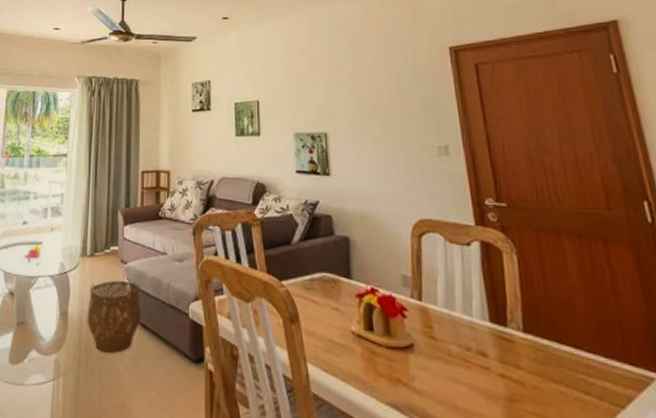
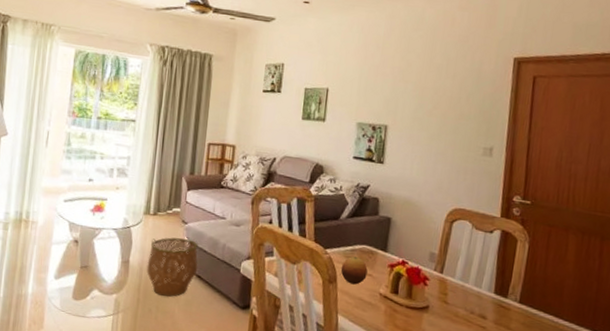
fruit: none [301,288,333,323] -> present [340,256,368,285]

